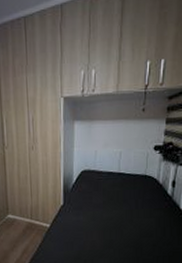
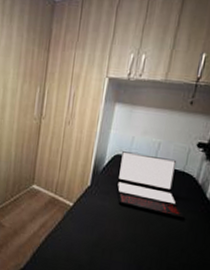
laptop: none [87,165,152,218] -> present [116,151,185,220]

